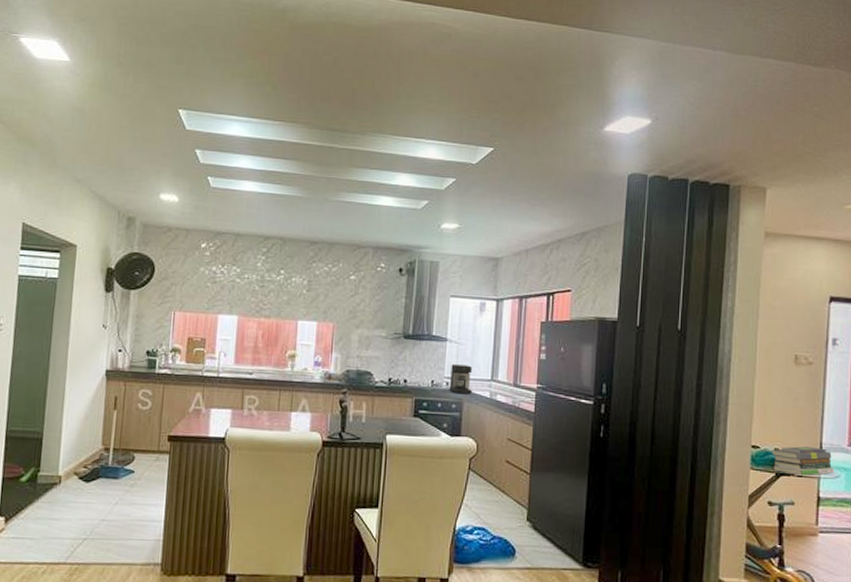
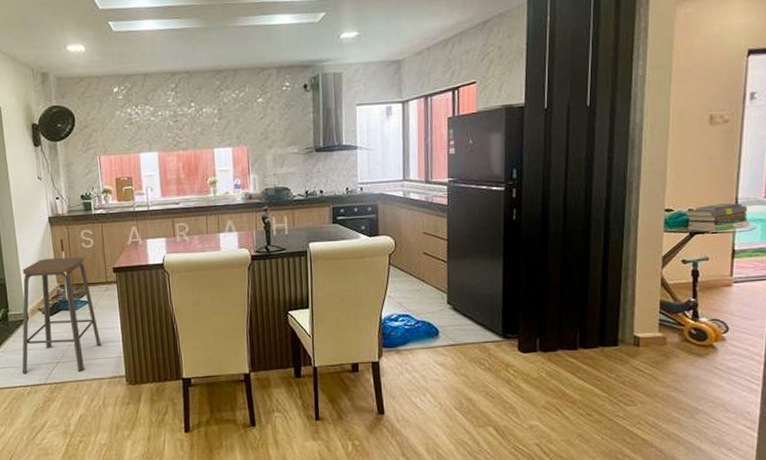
bar stool: none [40,415,140,554] -> present [22,257,101,374]
coffee maker: present [449,364,472,395] -> none [363,169,386,197]

